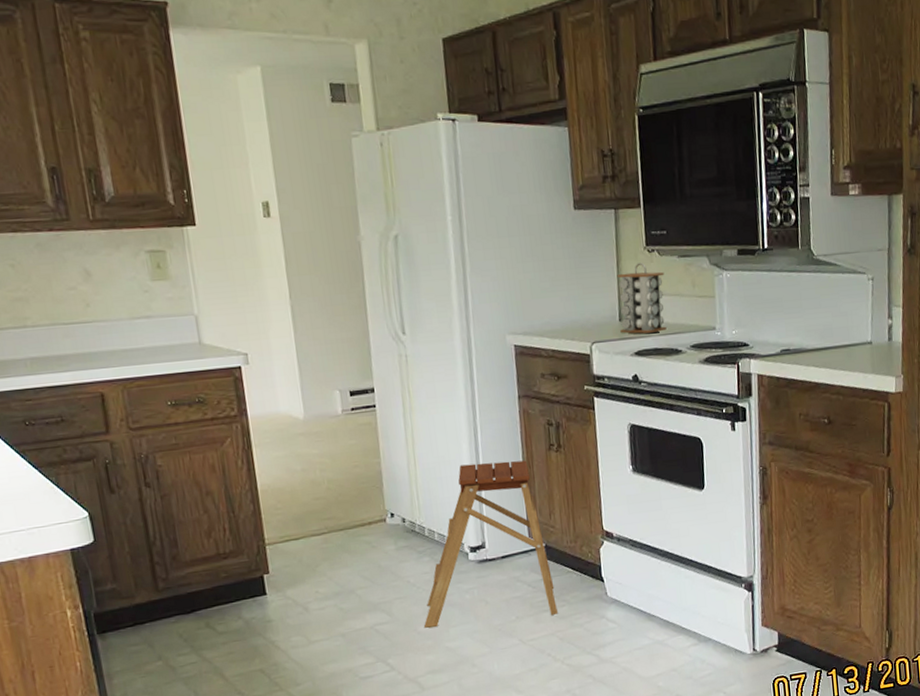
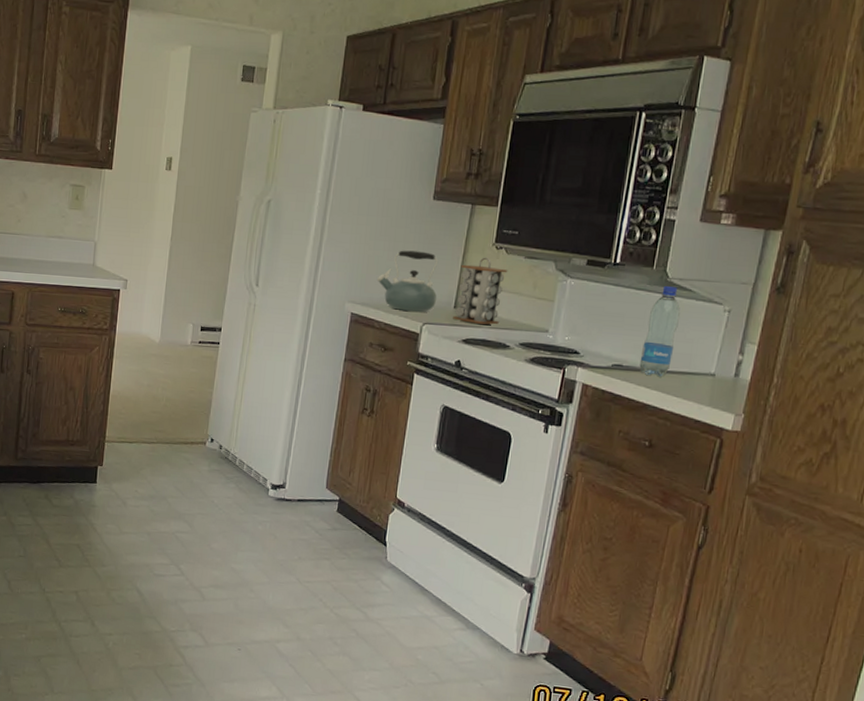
step ladder: present [424,460,558,628] -> none [217,410,340,565]
kettle: none [533,266,601,334] -> present [376,250,438,313]
bottle: none [804,263,832,355] -> present [639,285,681,377]

